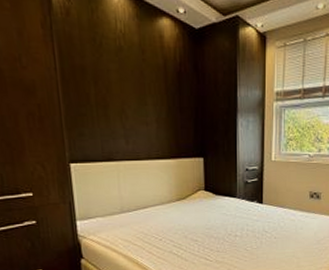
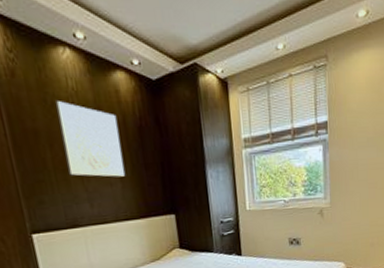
wall art: none [103,41,161,118] -> present [54,101,125,177]

